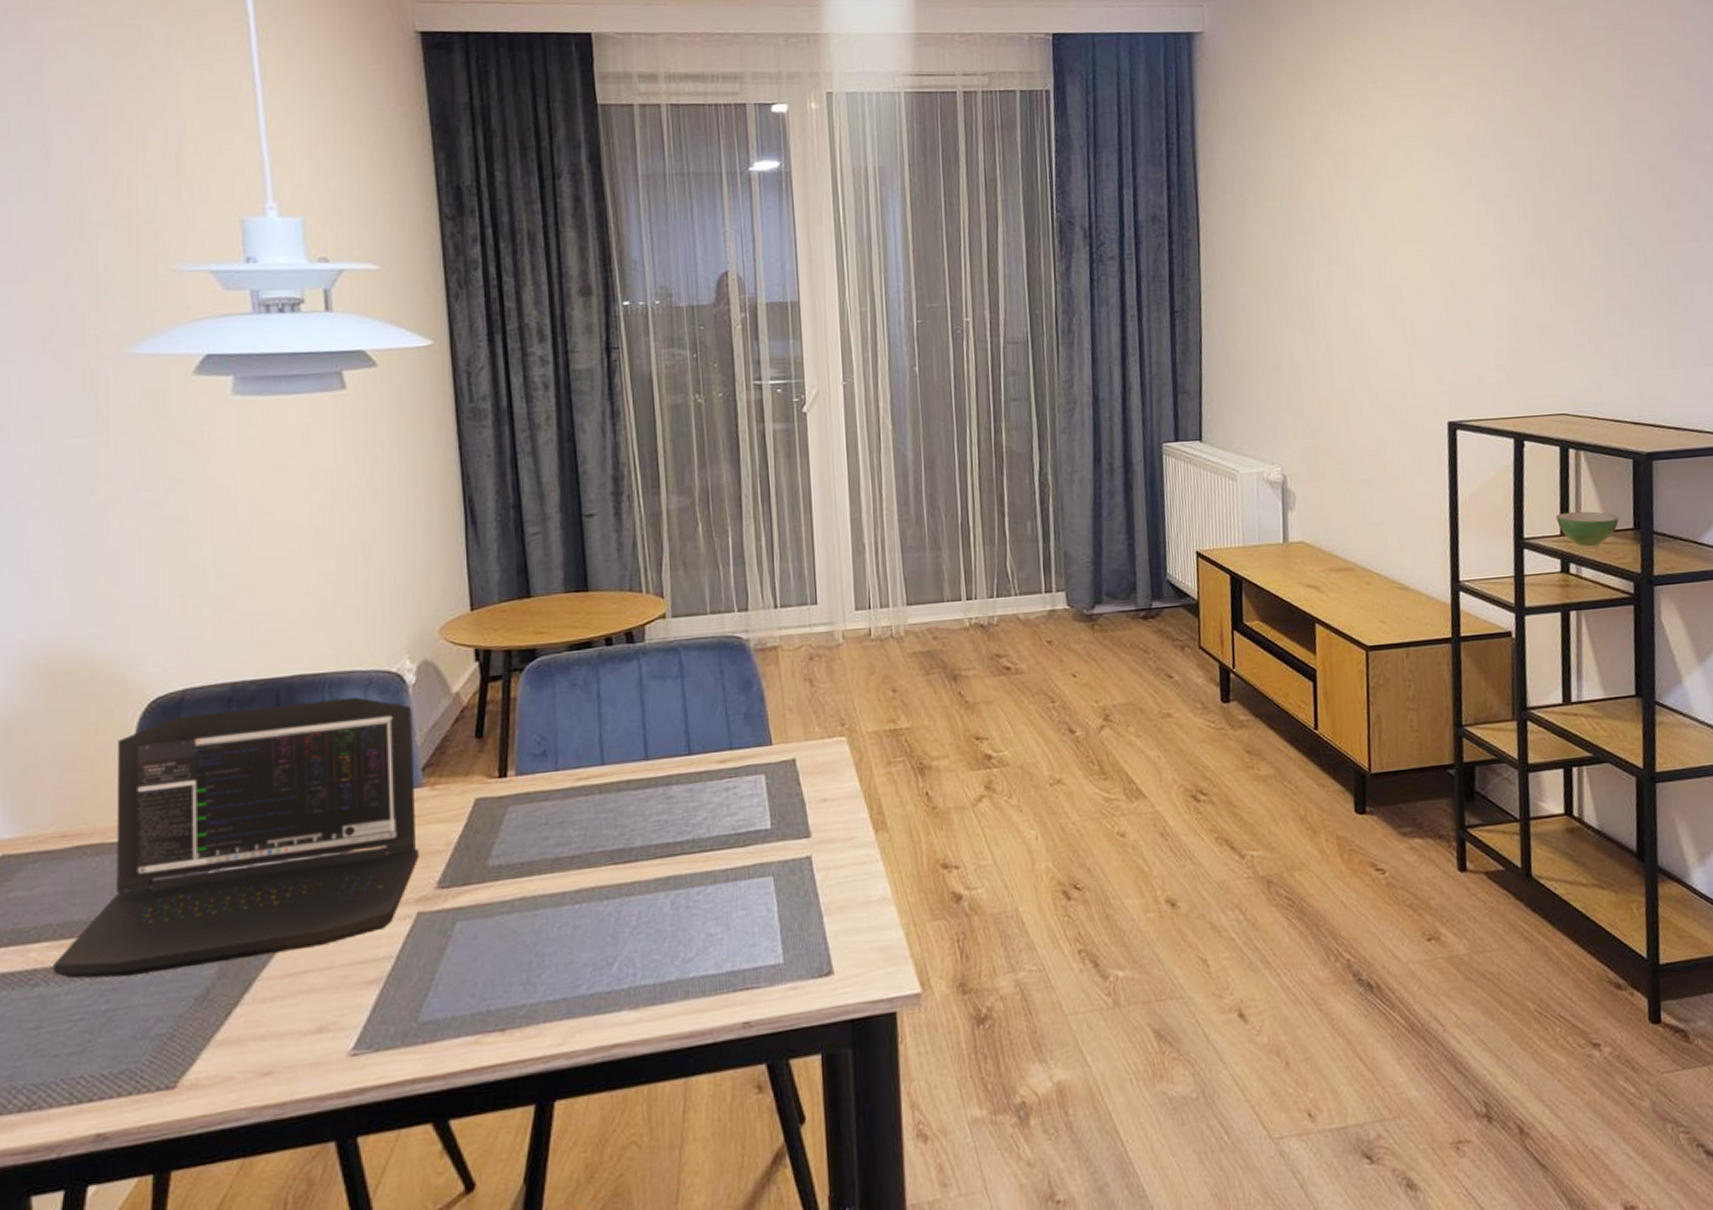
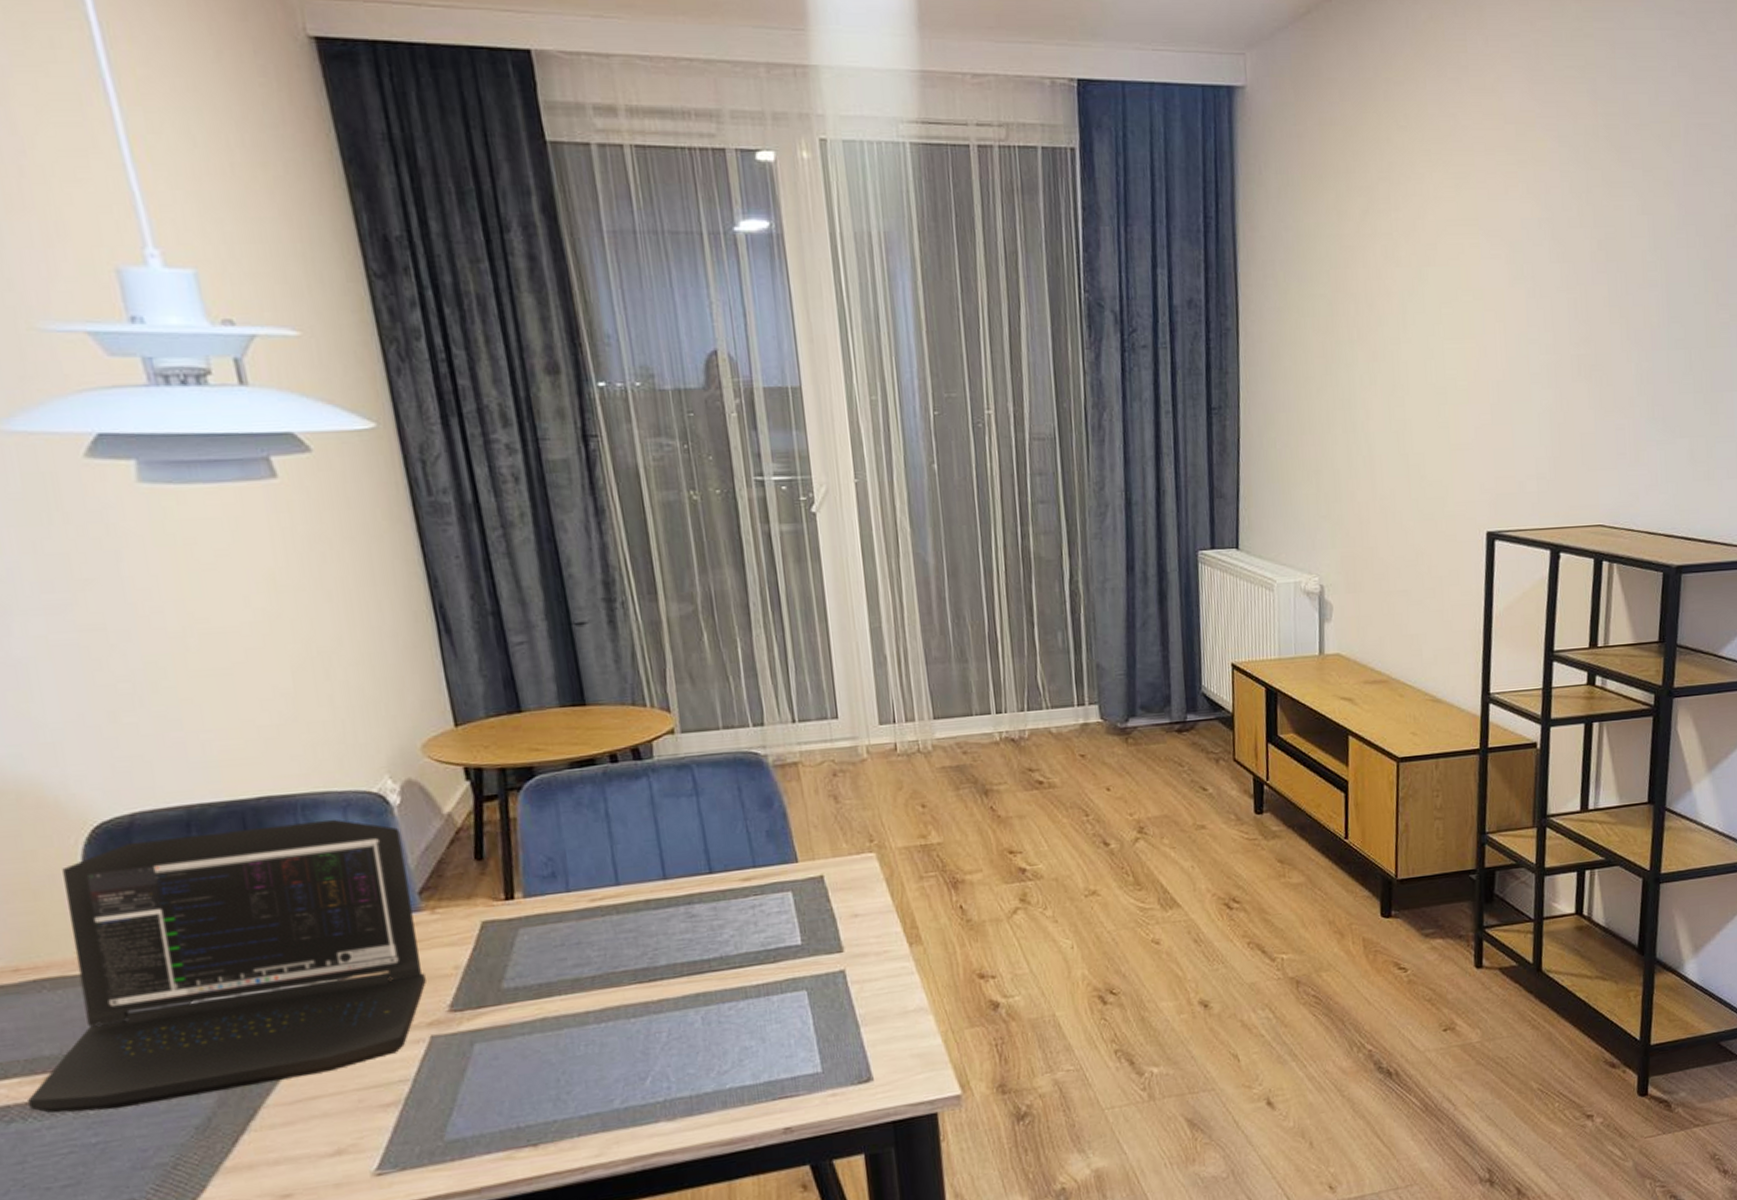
bowl: present [1556,511,1620,550] -> none [1586,624,1646,663]

